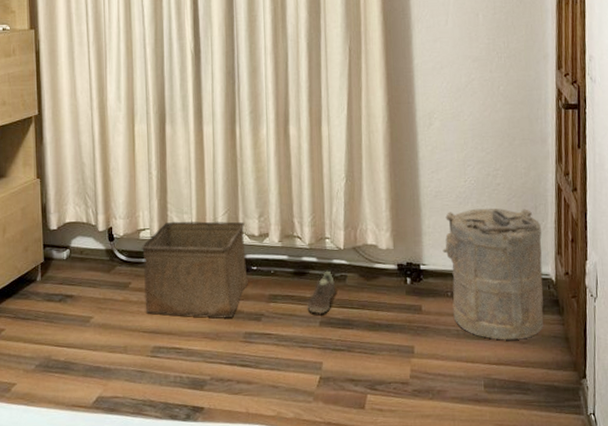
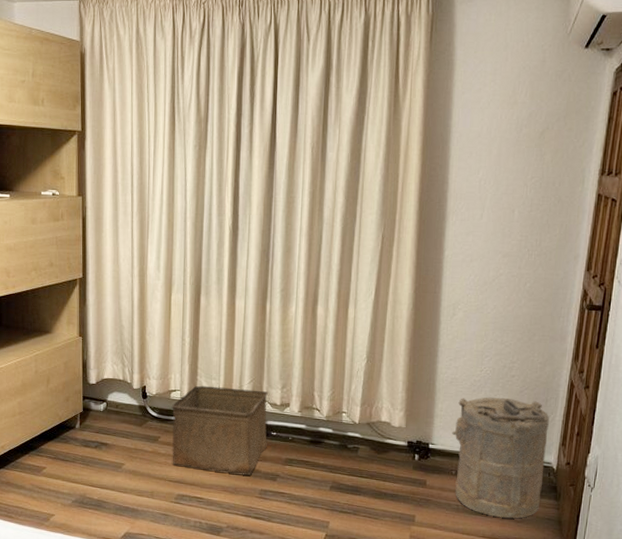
sneaker: present [307,271,335,315] -> none [320,442,347,480]

